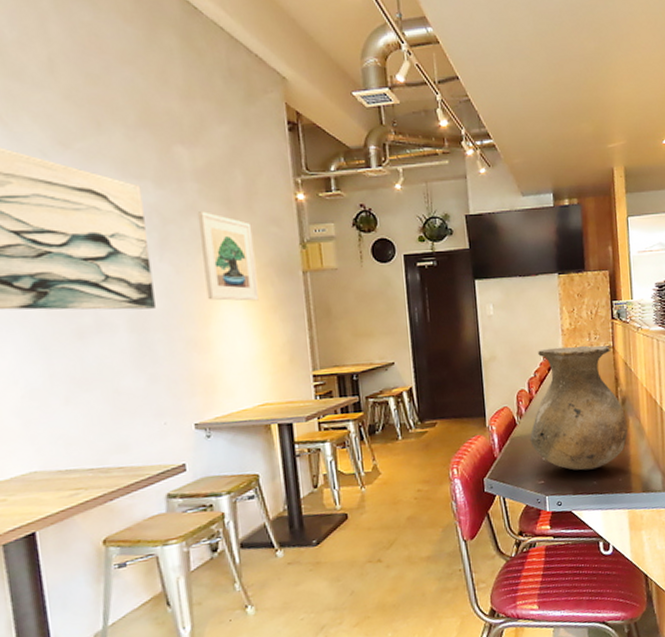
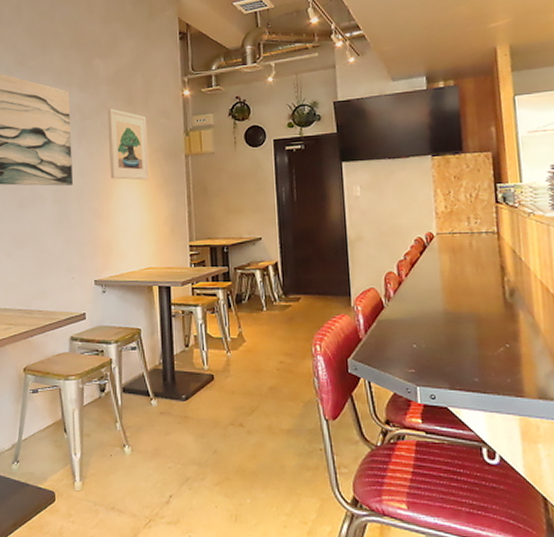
vase: present [529,345,628,471] -> none [398,229,518,365]

